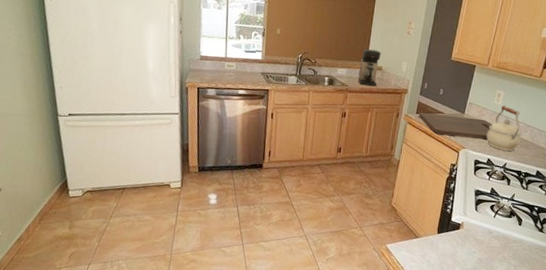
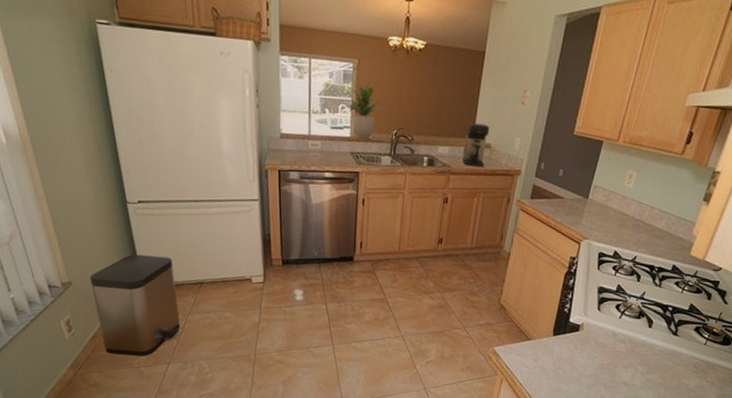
pedal bin: none [19,162,105,258] -> present [90,254,183,357]
potted plant: none [259,12,289,61] -> present [347,81,382,139]
cutting board: present [419,112,493,140] -> none [534,197,622,230]
kettle: present [486,105,522,151] -> none [613,188,657,242]

